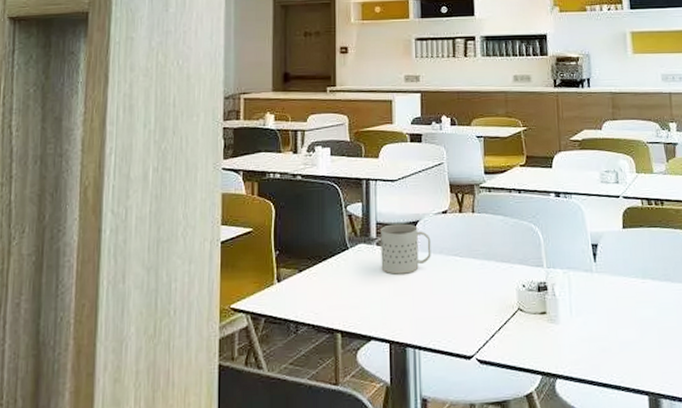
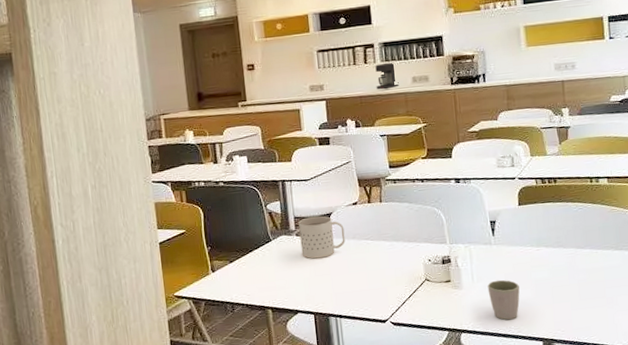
coffee maker: none [475,57,499,87] -> present [375,62,399,90]
mug: none [587,315,623,366] -> present [487,279,520,320]

